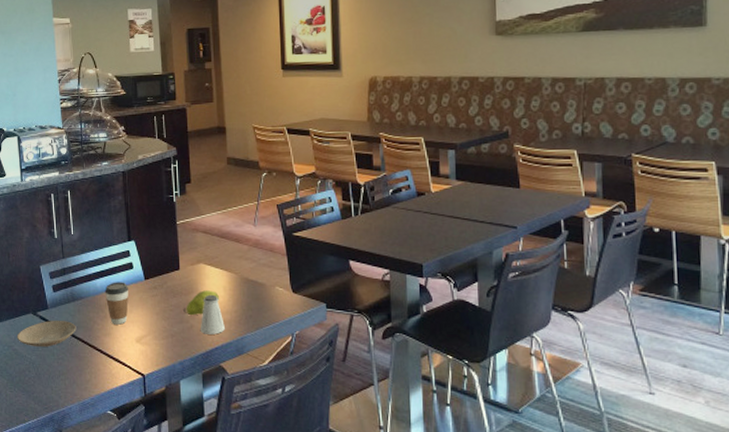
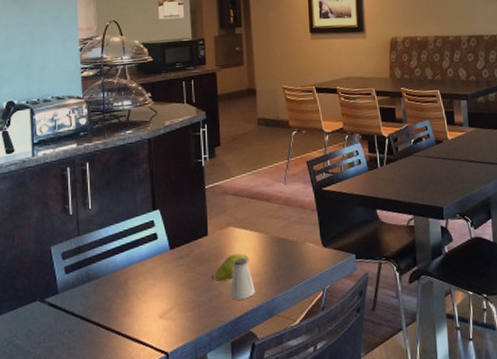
plate: present [17,321,77,347] -> none [19,304,91,339]
coffee cup: present [105,282,129,325] -> none [125,254,152,302]

